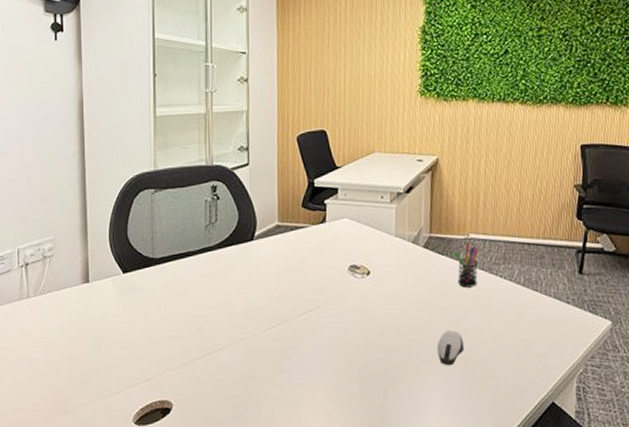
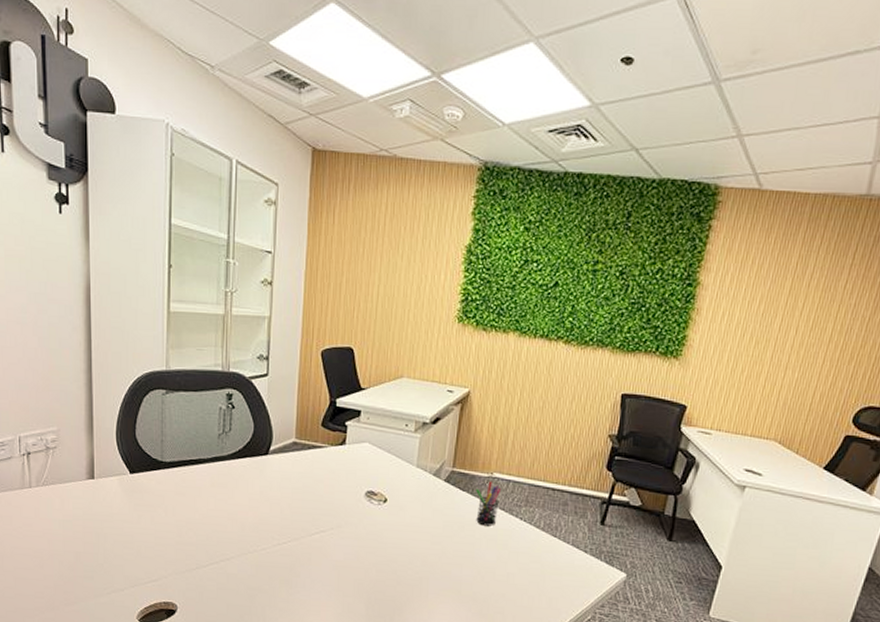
computer mouse: present [437,330,465,366] -> none [448,565,476,599]

